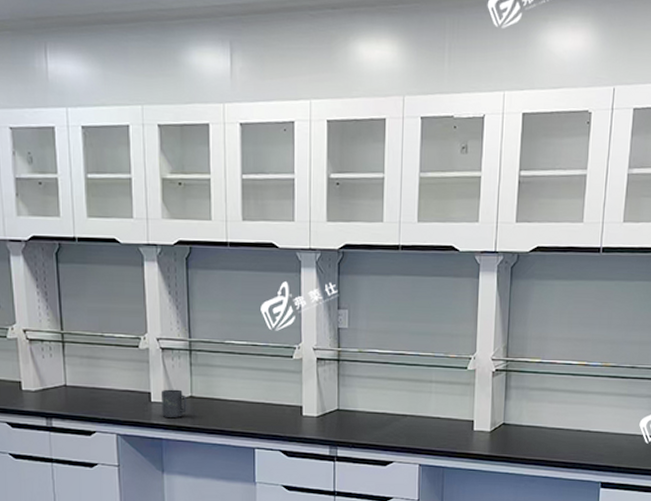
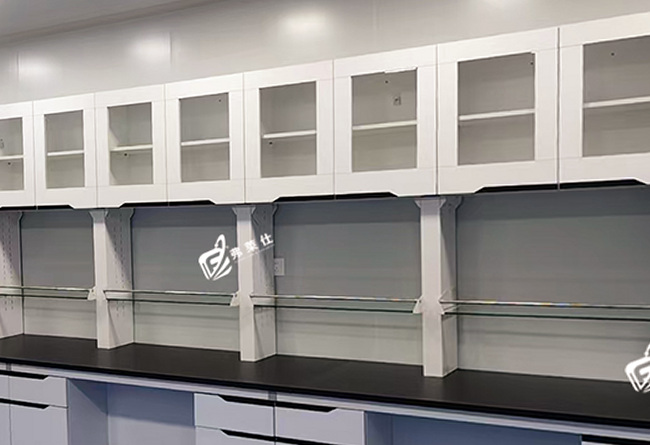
mug: present [160,389,188,417] -> none [106,336,131,363]

